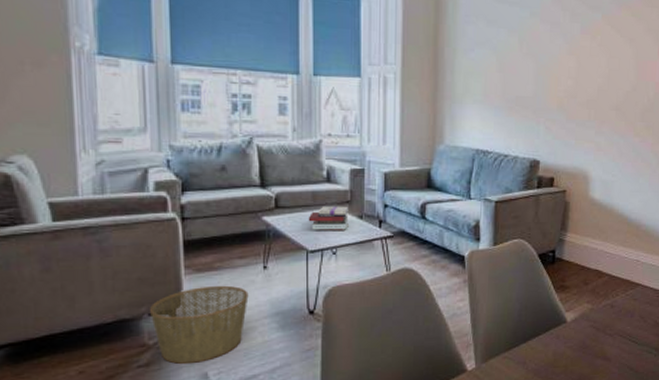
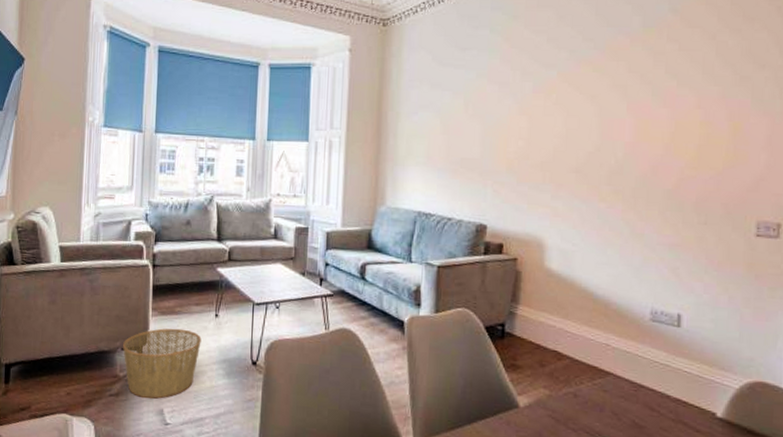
books: present [308,205,349,232] -> none [255,261,292,287]

